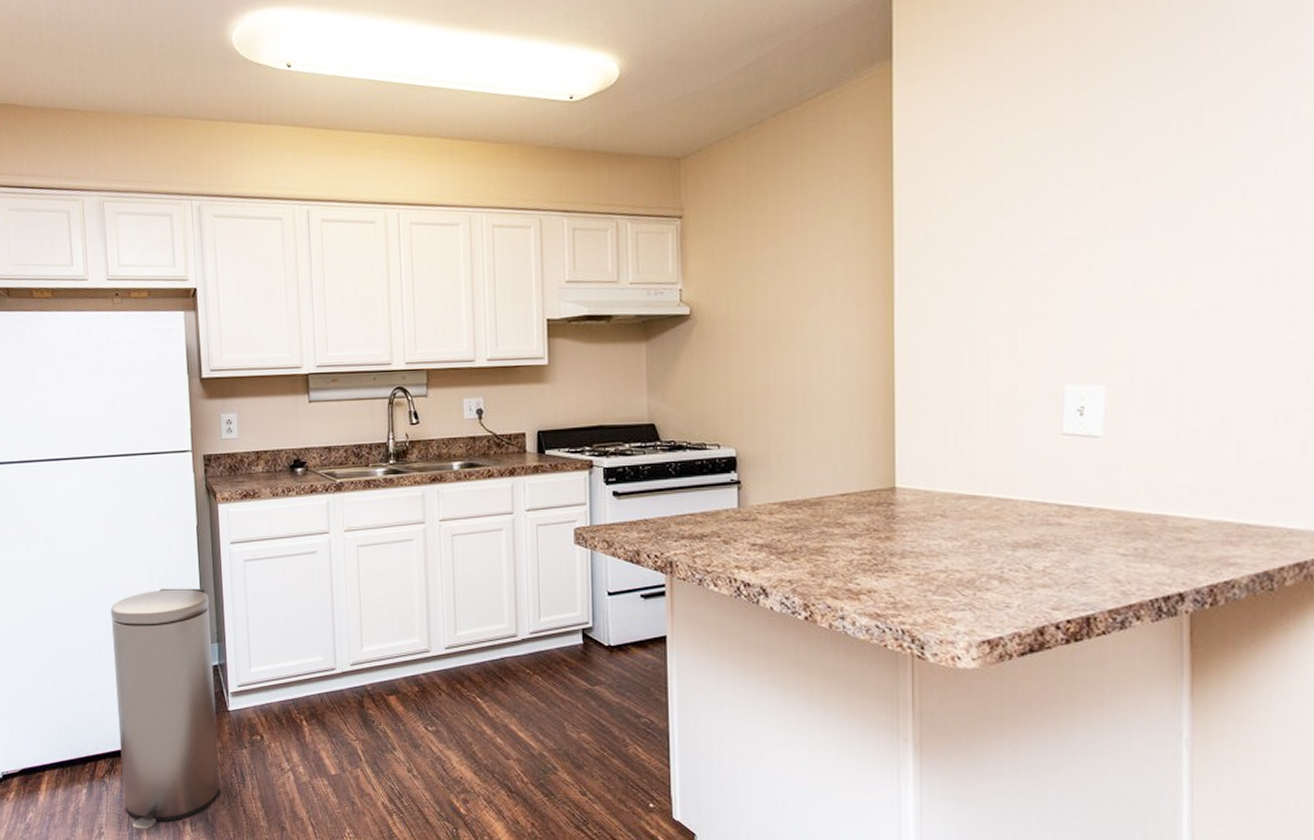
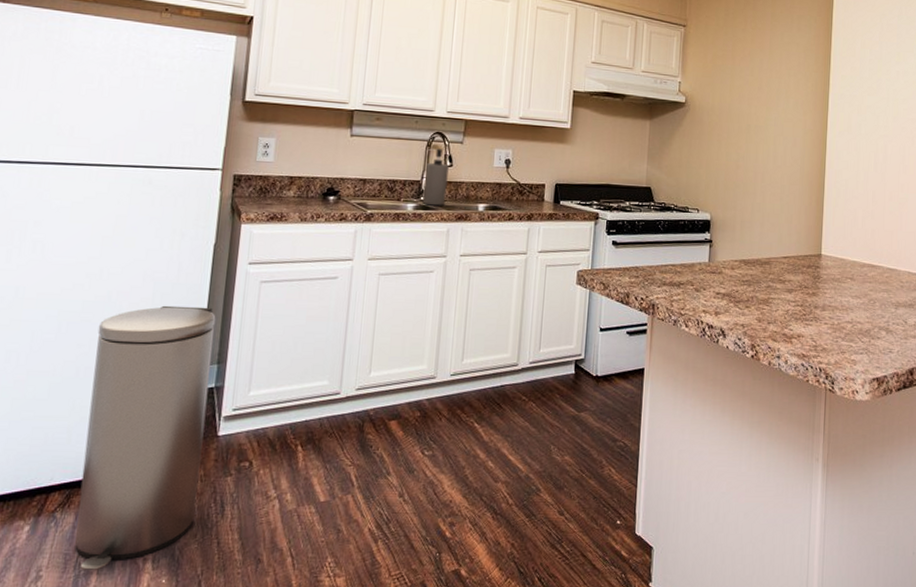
soap dispenser: none [387,405,417,469] -> present [422,148,449,206]

